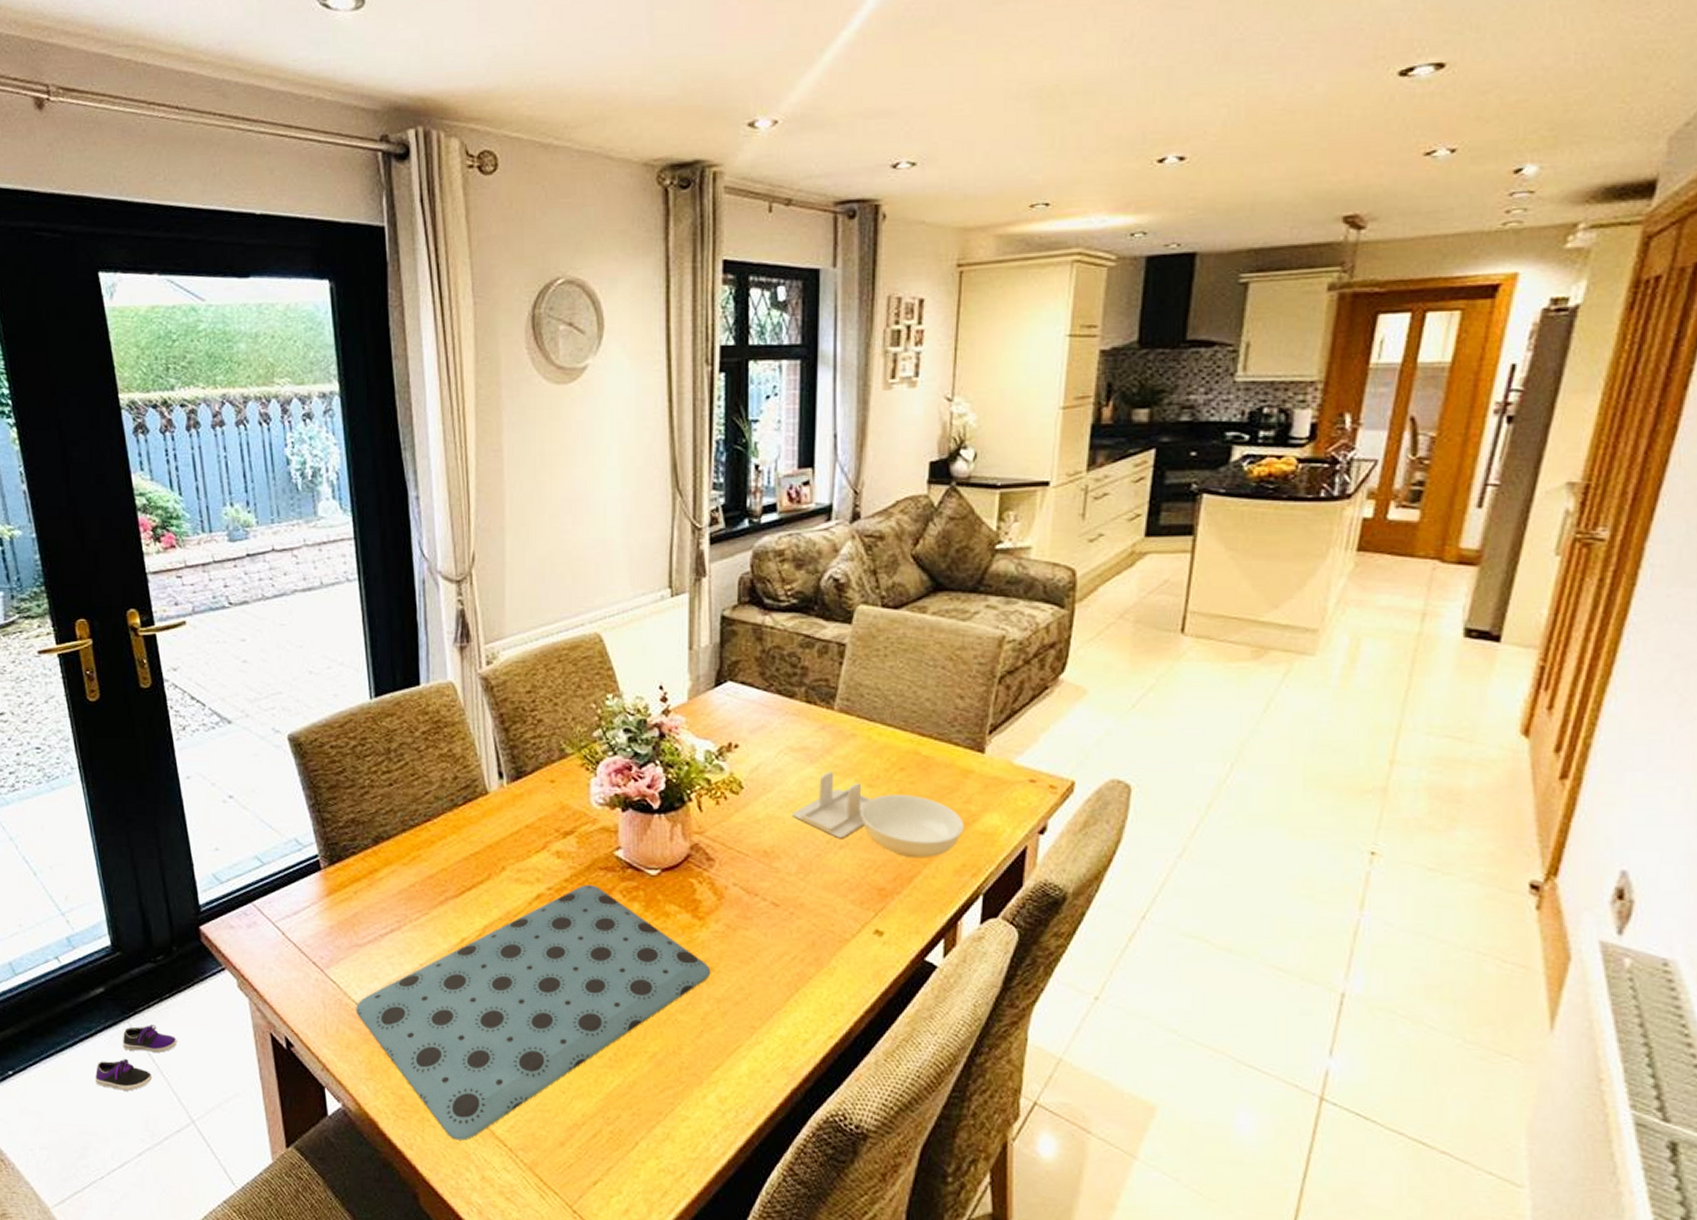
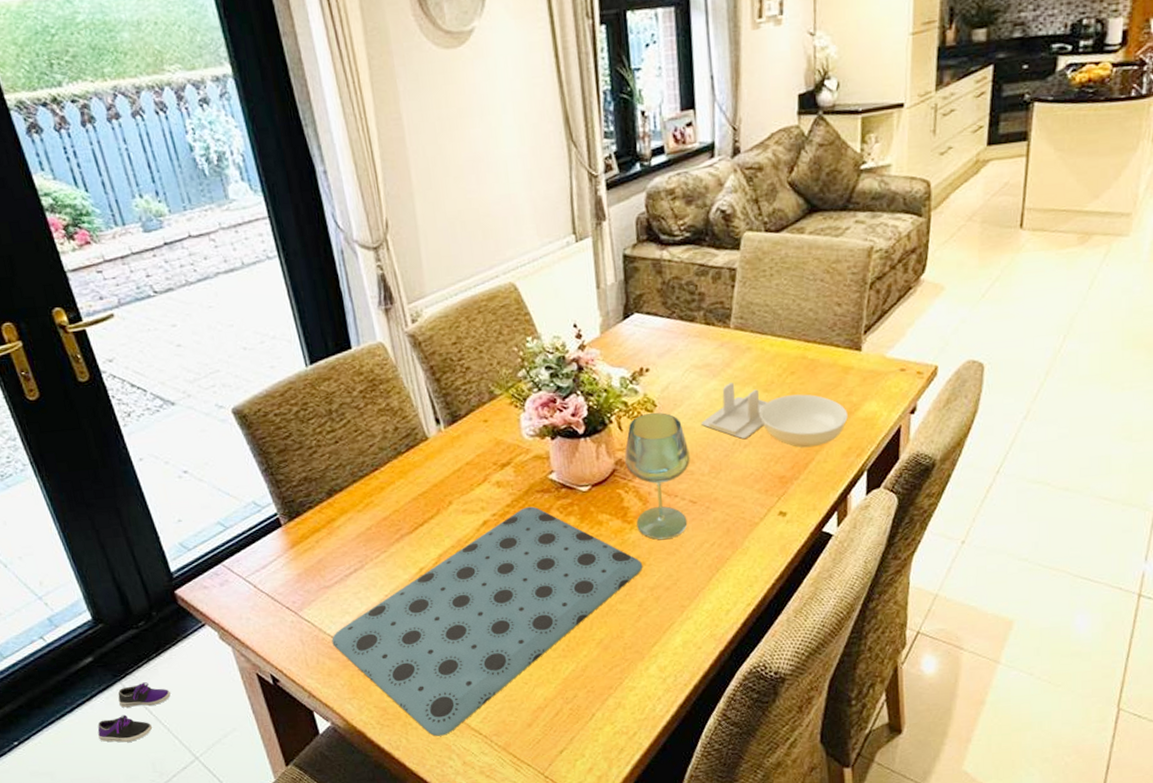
wine glass: none [701,794,776,945] -> present [624,412,690,540]

